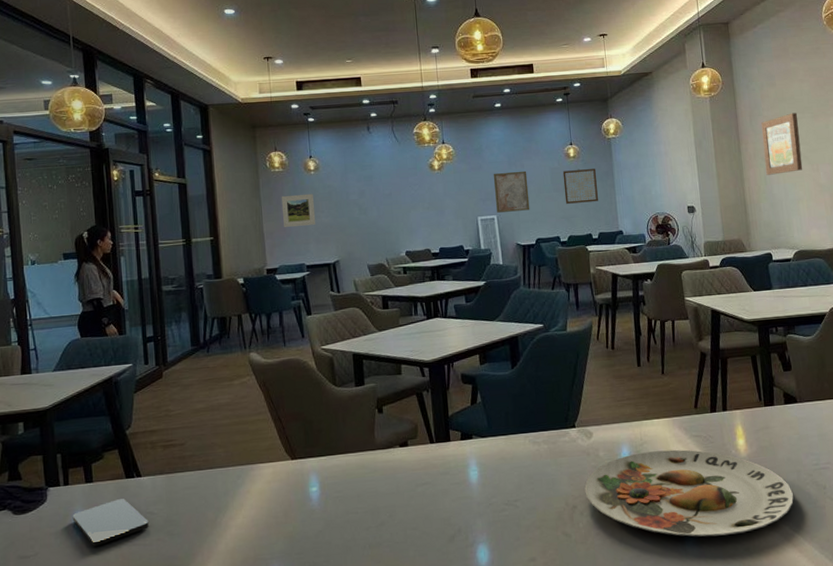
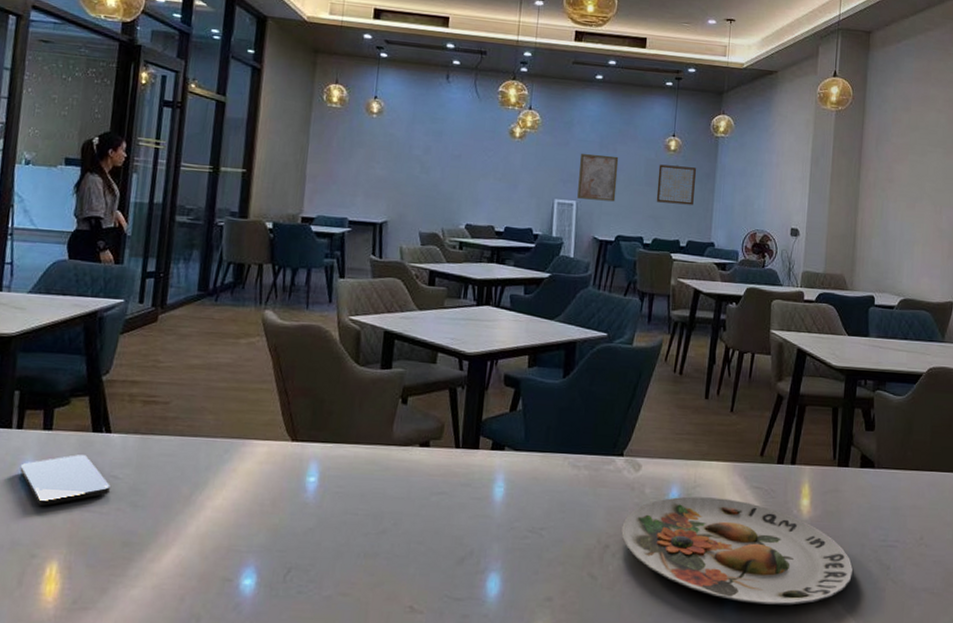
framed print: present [281,193,316,227] -> none [331,136,371,176]
wall art: present [761,112,803,175] -> none [884,144,929,211]

